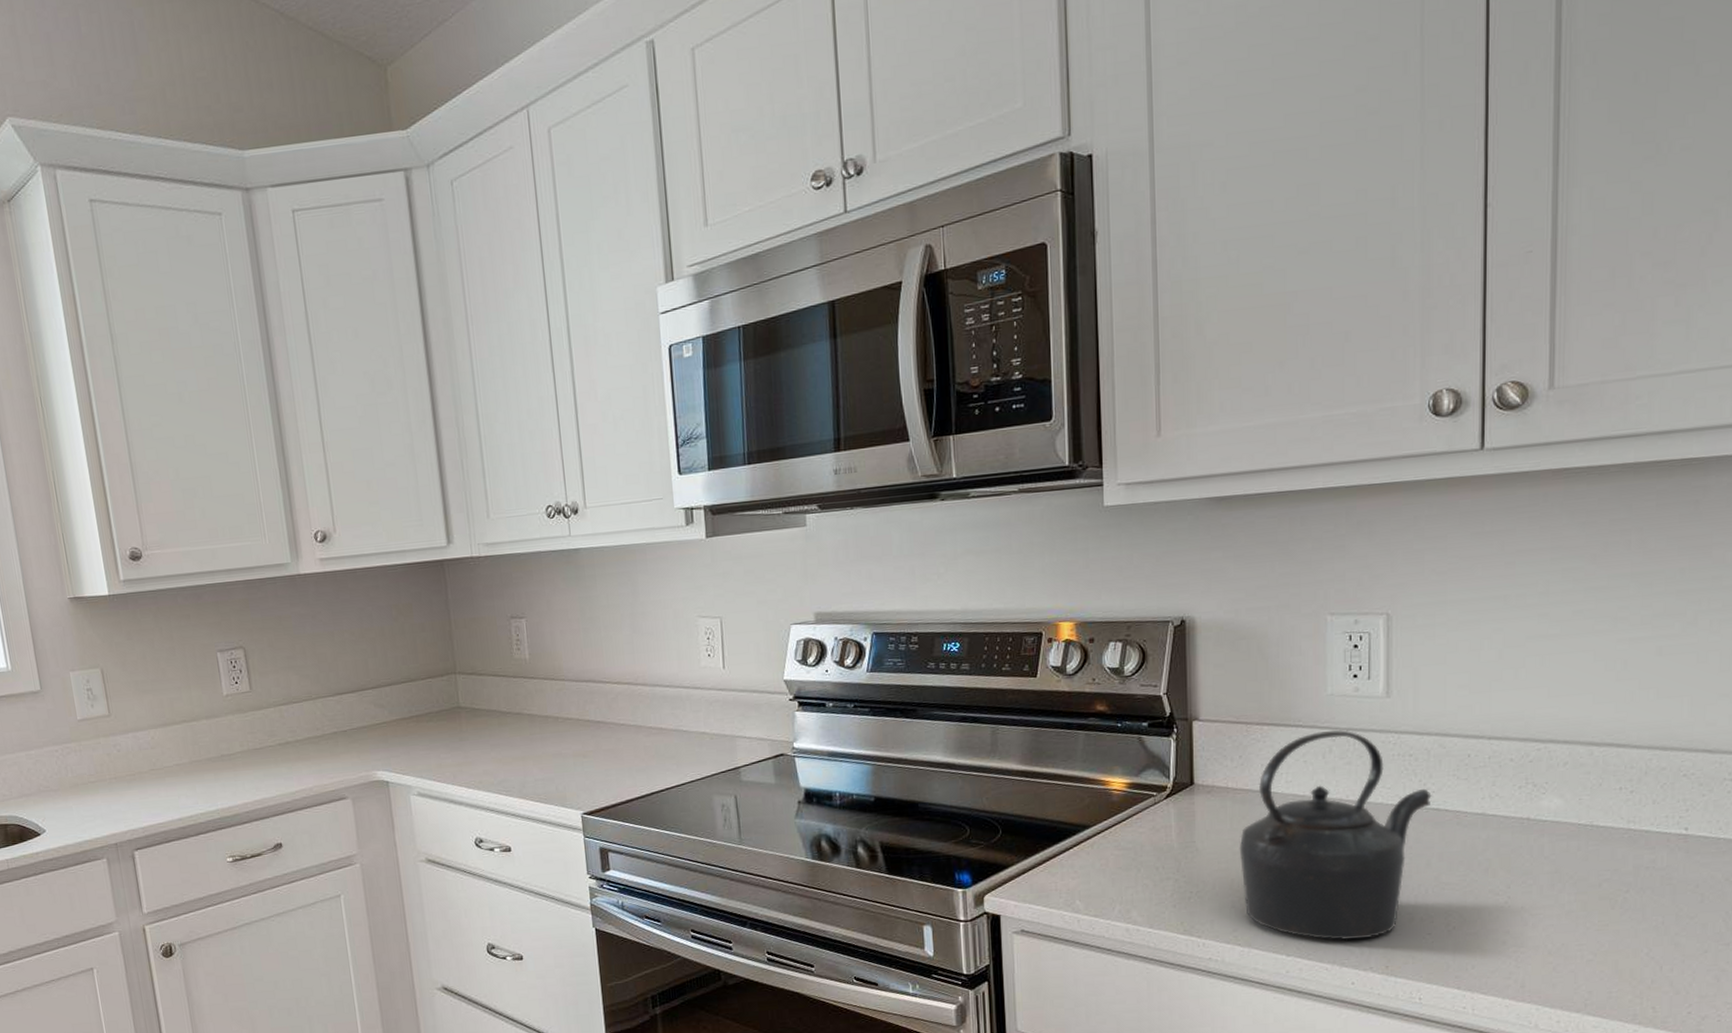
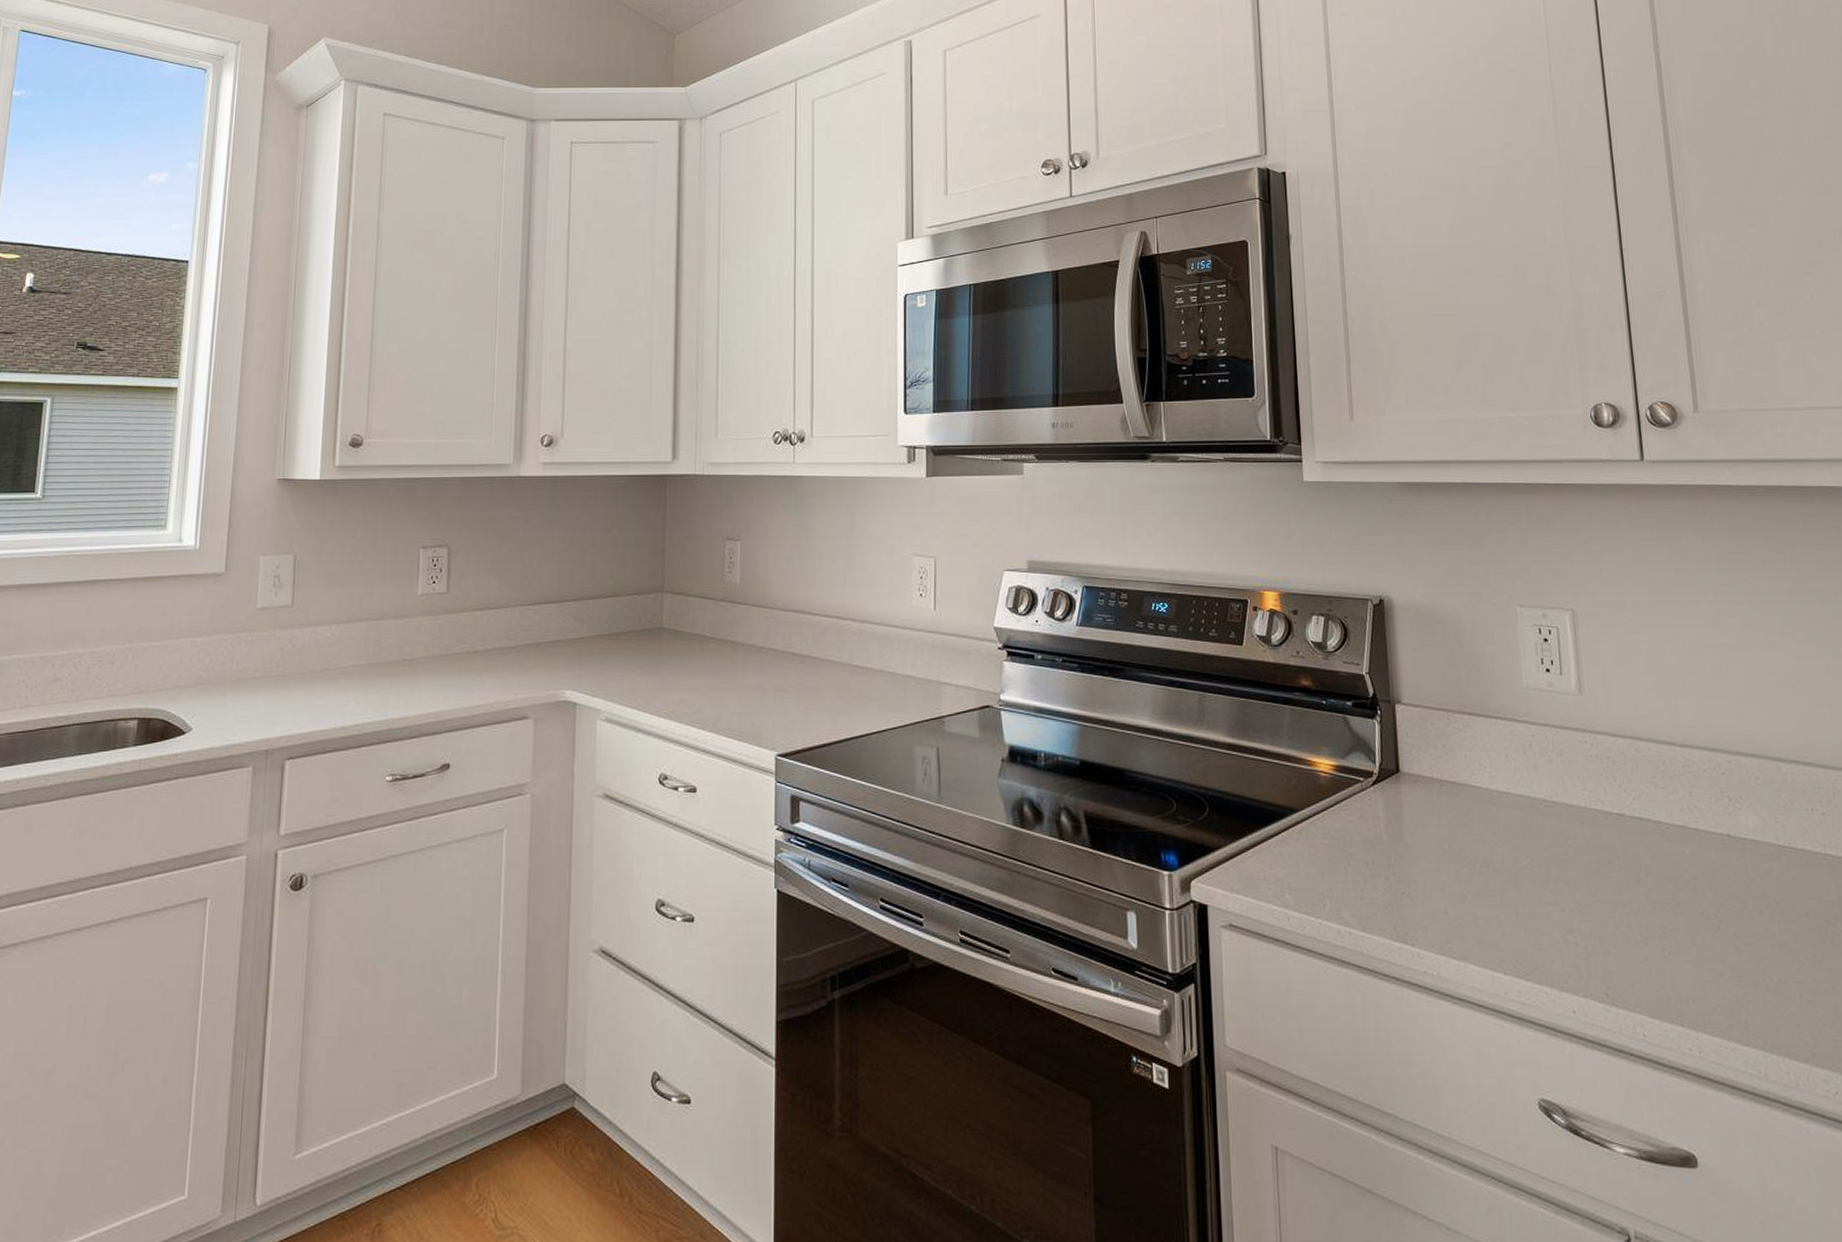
kettle: present [1240,730,1432,941] -> none [1448,726,1633,961]

